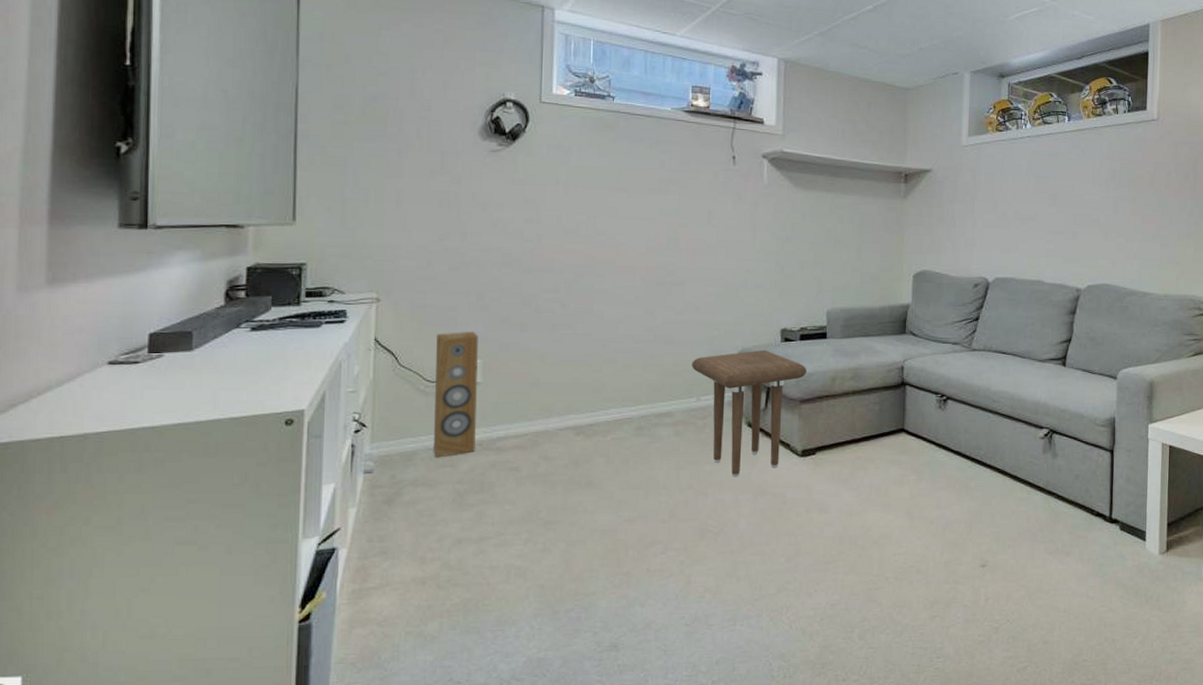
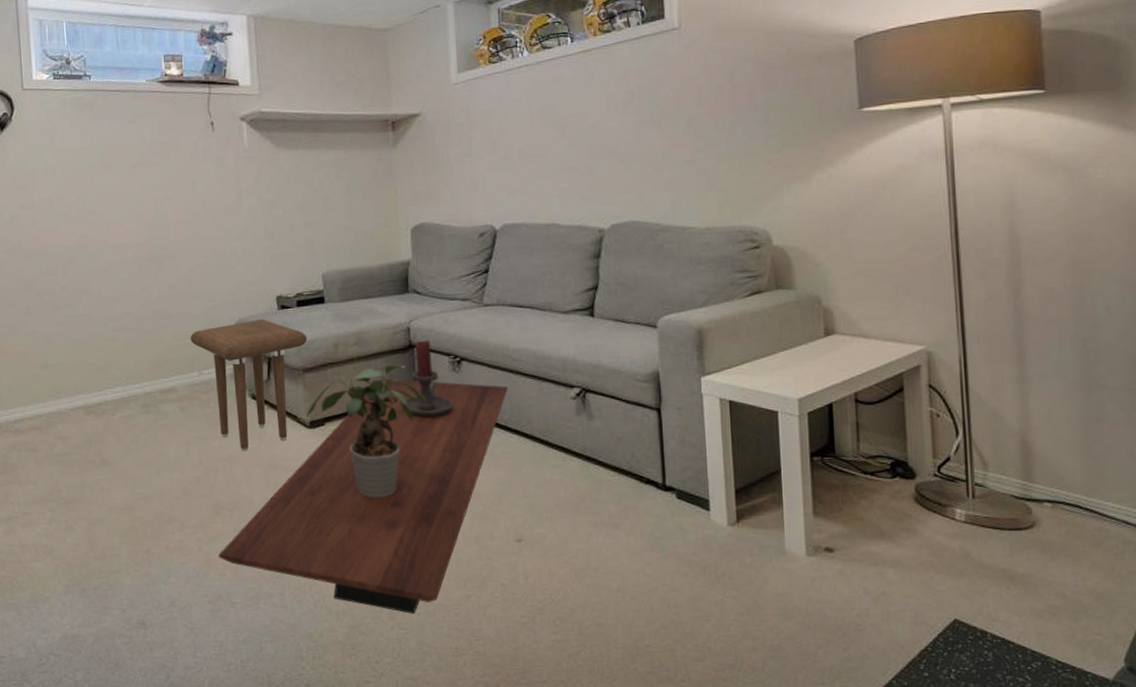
coffee table: none [700,412,986,634] -> present [219,378,508,614]
potted plant: none [798,399,913,525] -> present [305,364,427,498]
candle holder: none [889,378,936,451] -> present [401,339,453,417]

